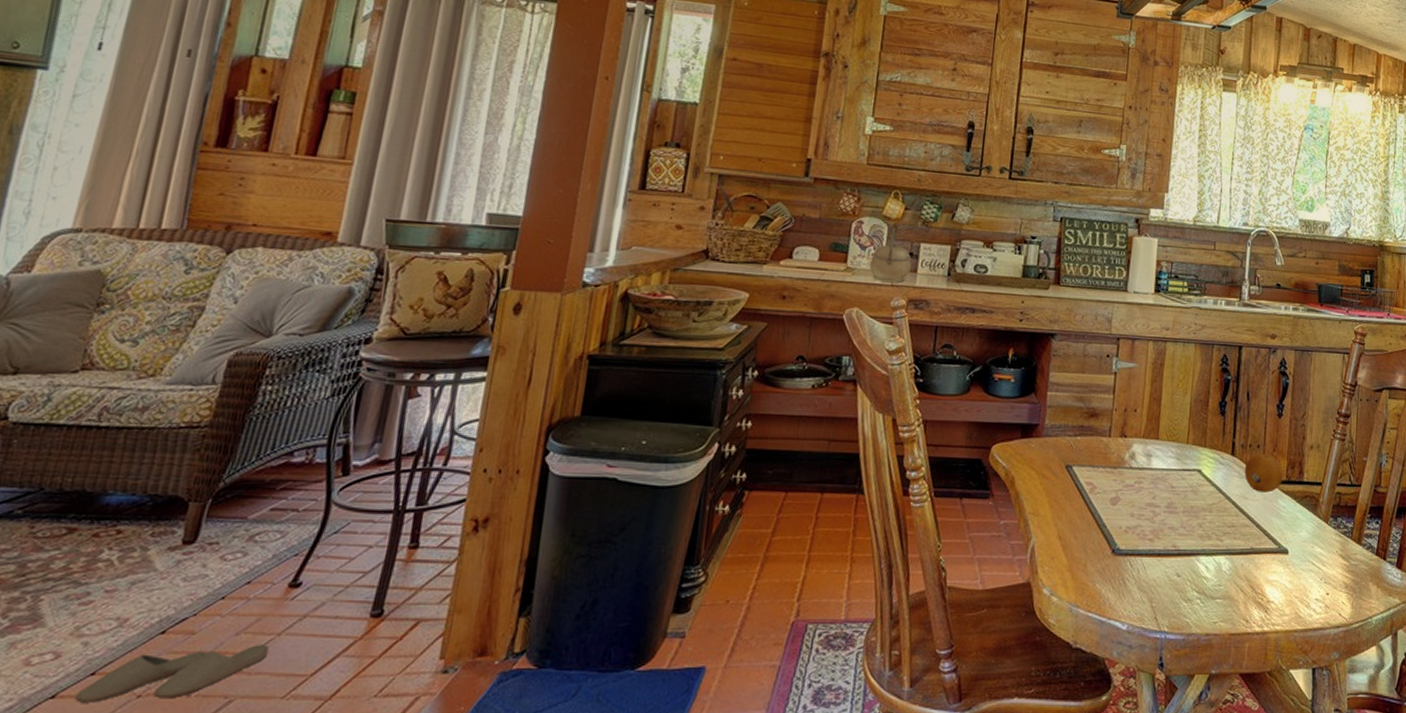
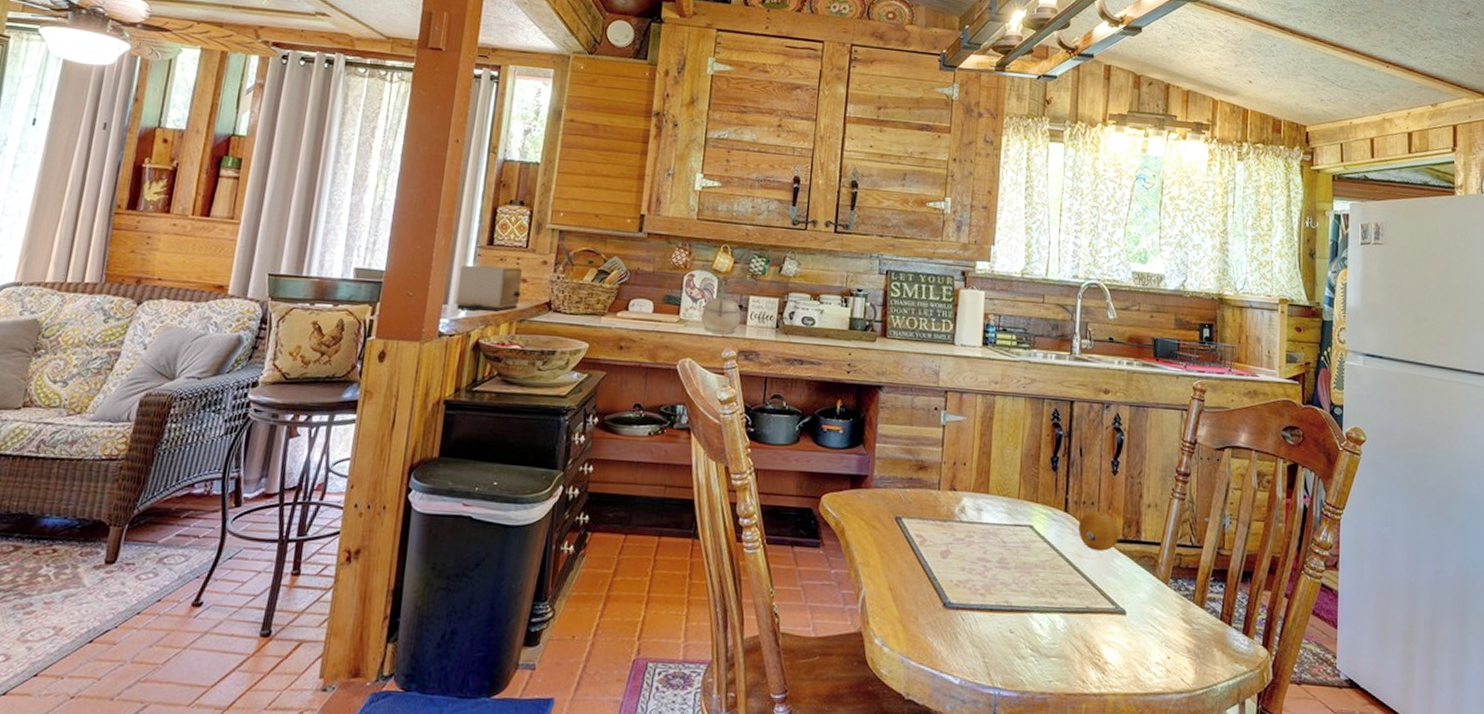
slippers: present [75,644,270,703] -> none [22,656,177,701]
toaster: none [602,210,677,262] -> present [456,264,522,313]

